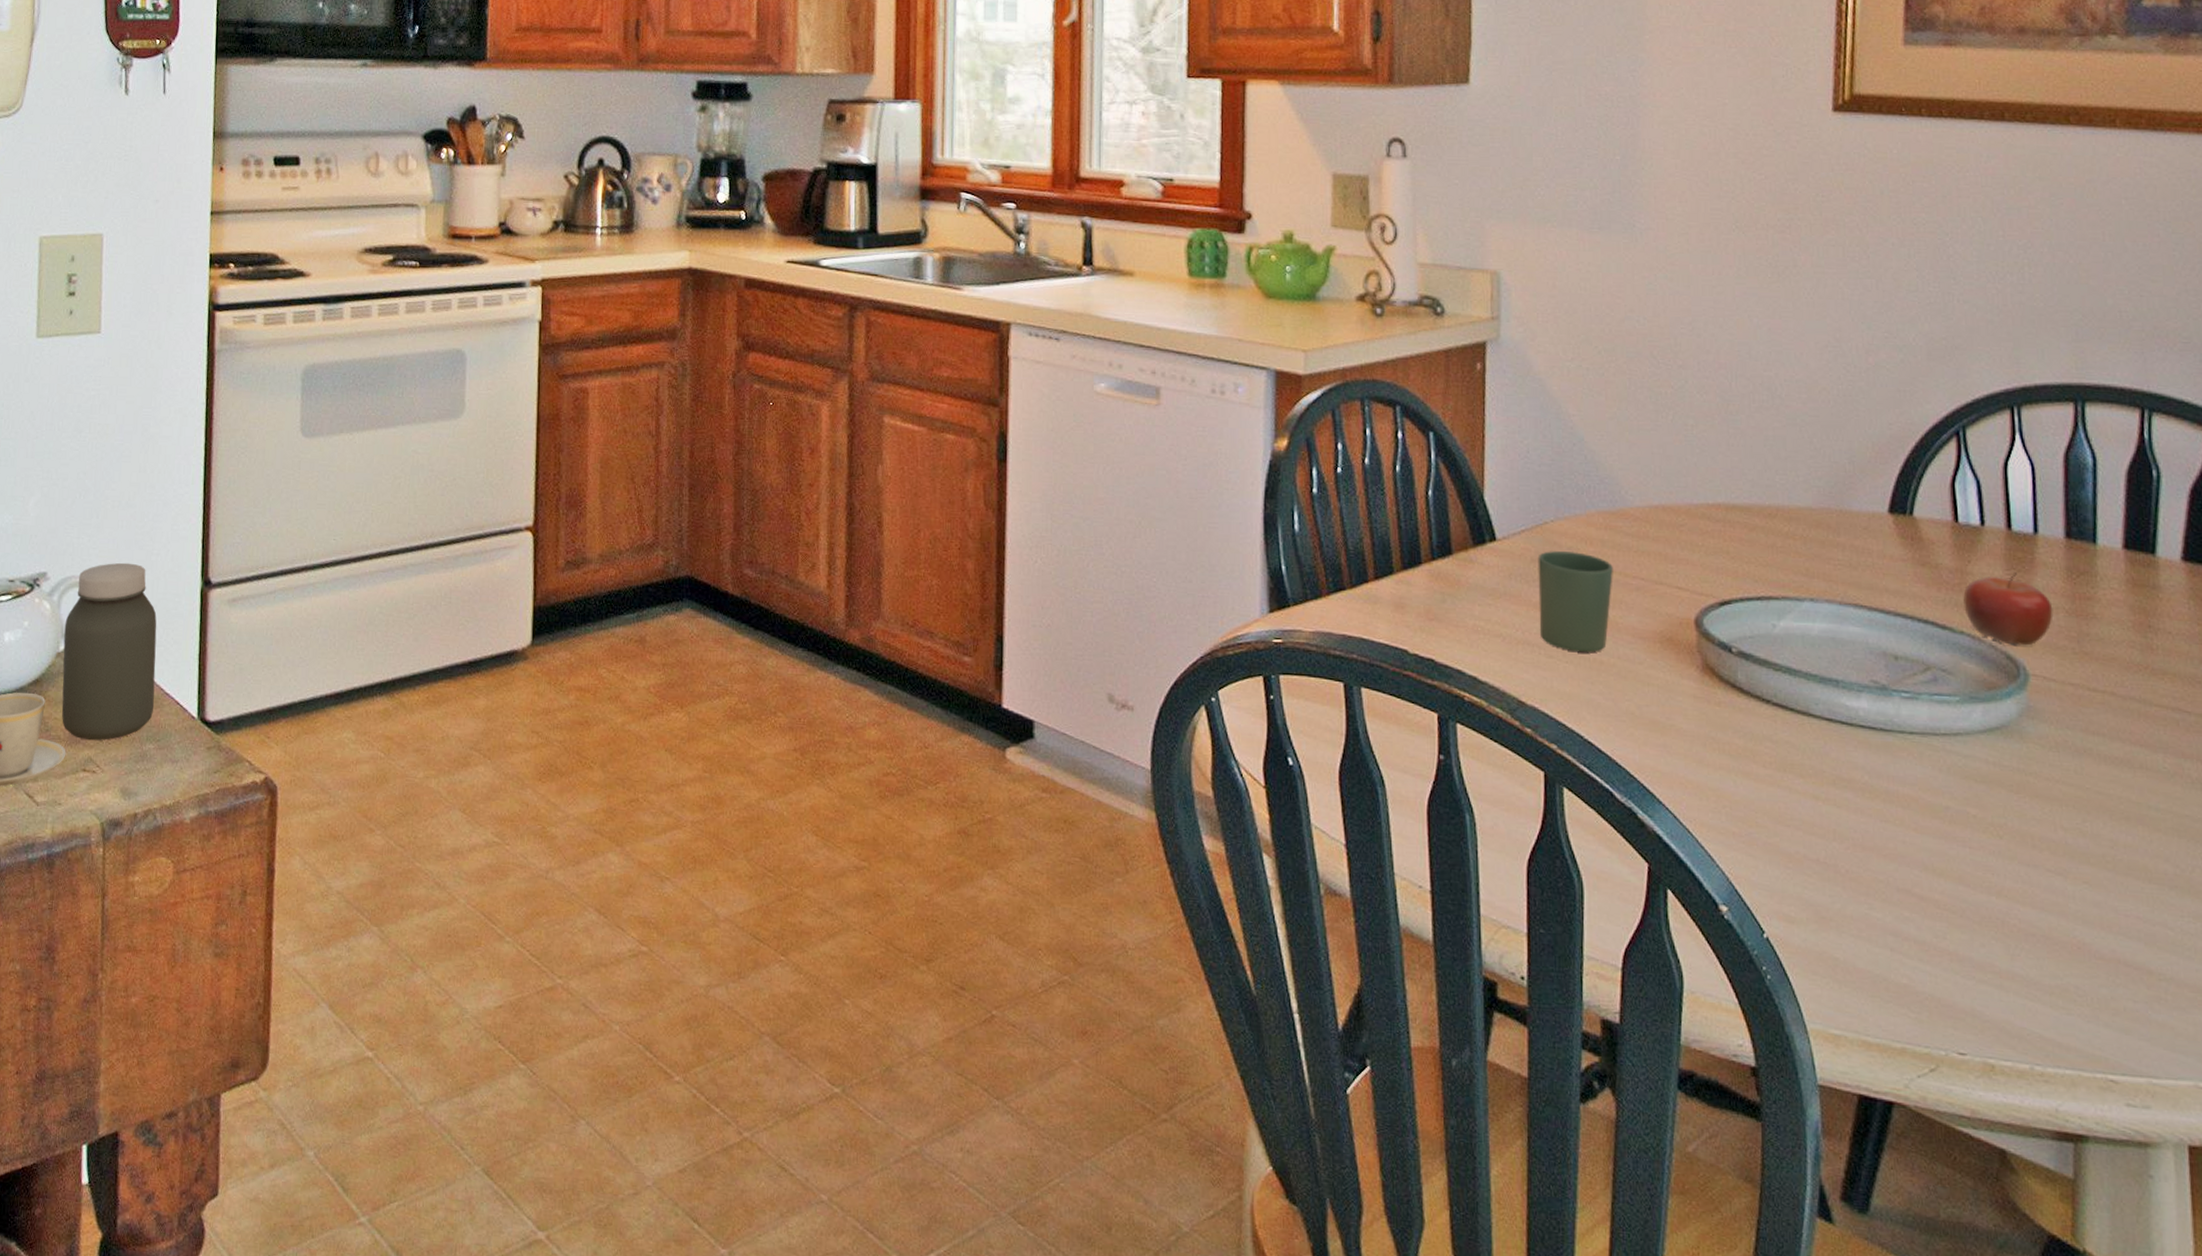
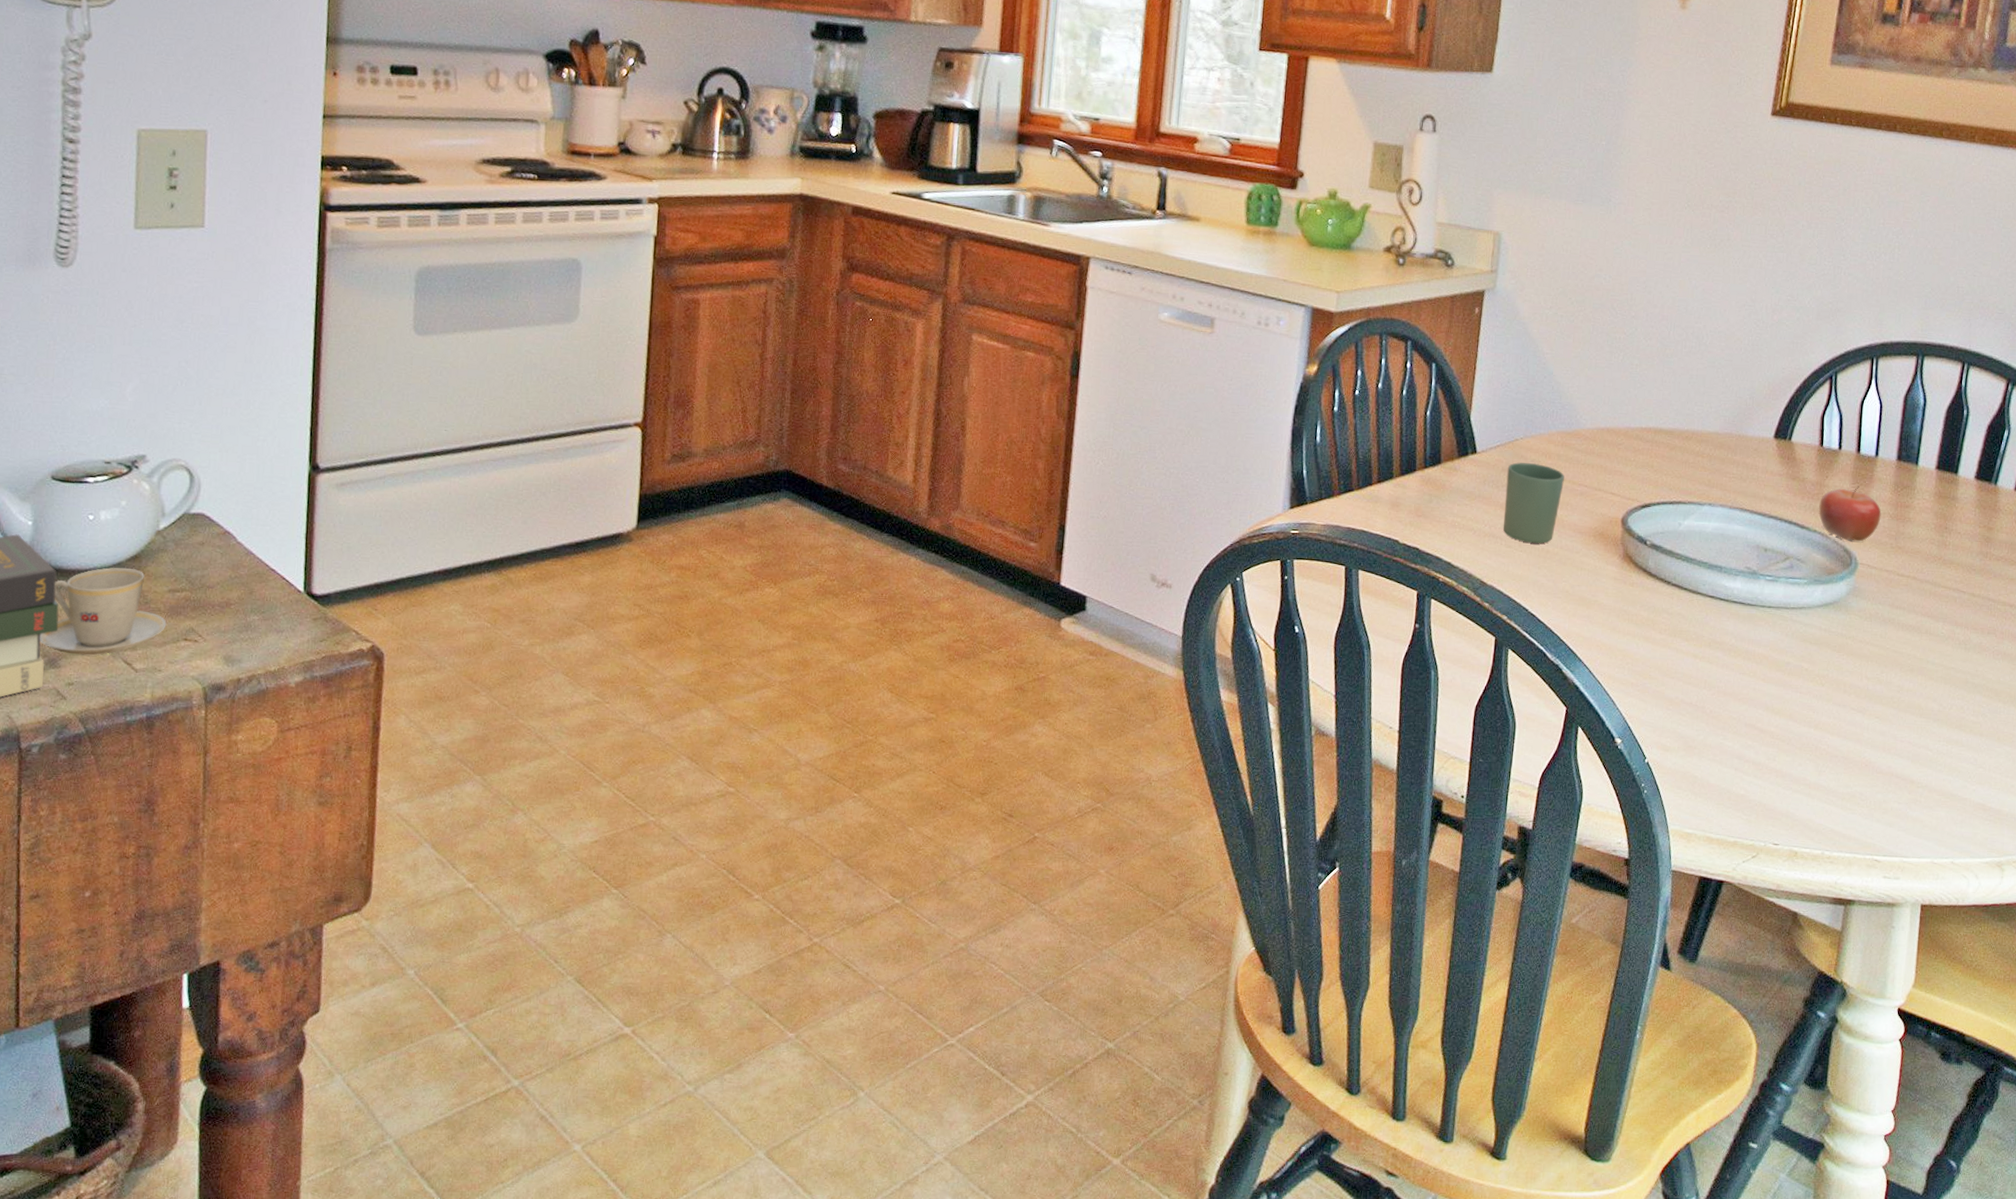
jar: present [61,562,157,741] -> none [161,447,263,613]

